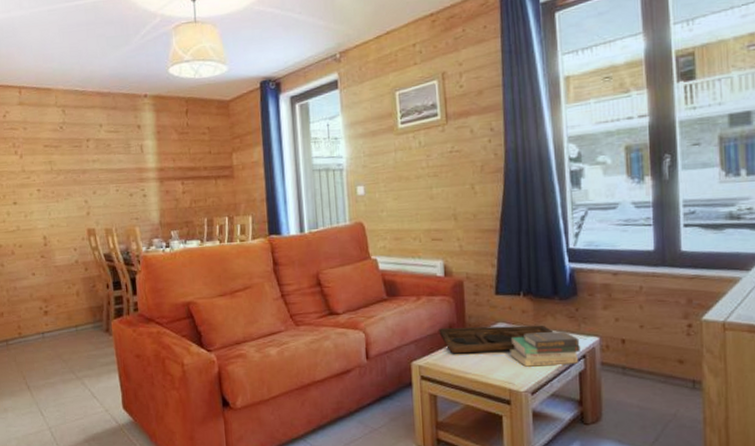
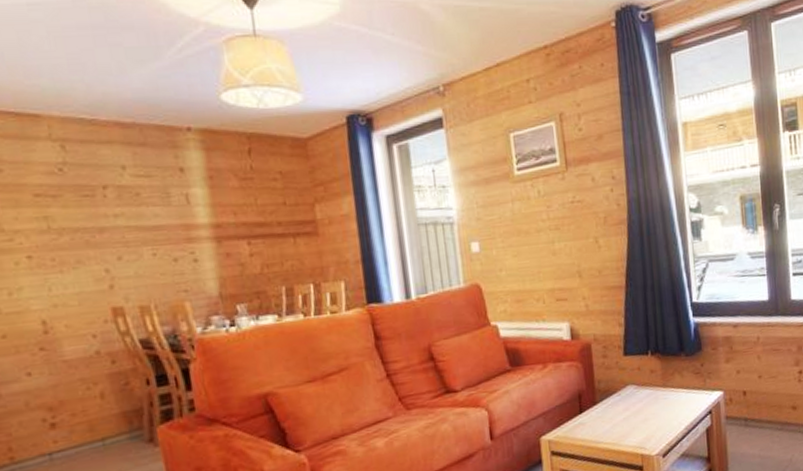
decorative tray: present [439,325,554,354] -> none [567,383,682,424]
books: present [510,331,580,367] -> none [640,388,706,429]

